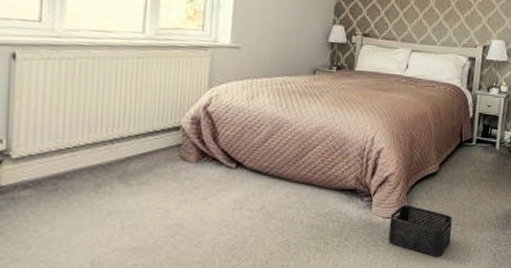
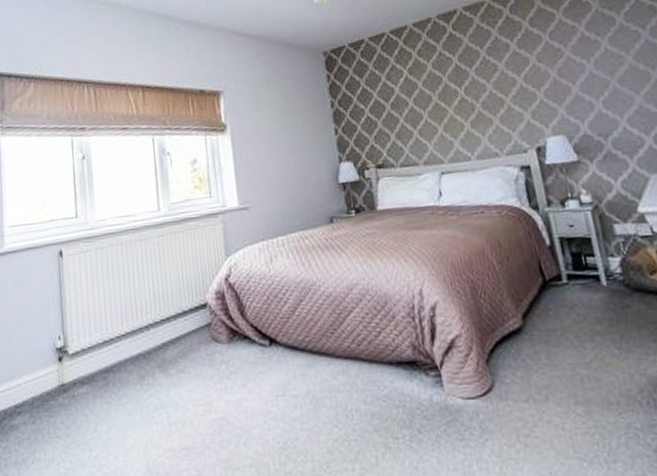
storage bin: present [388,205,452,257] -> none [471,377,575,455]

